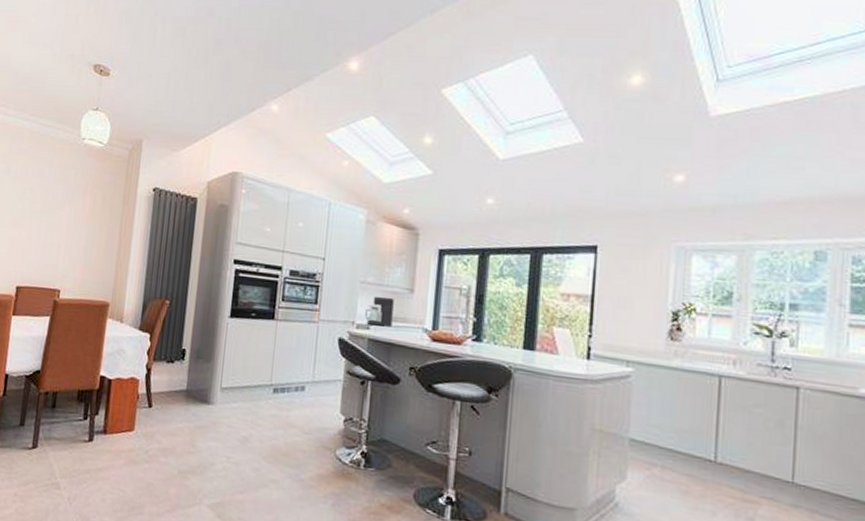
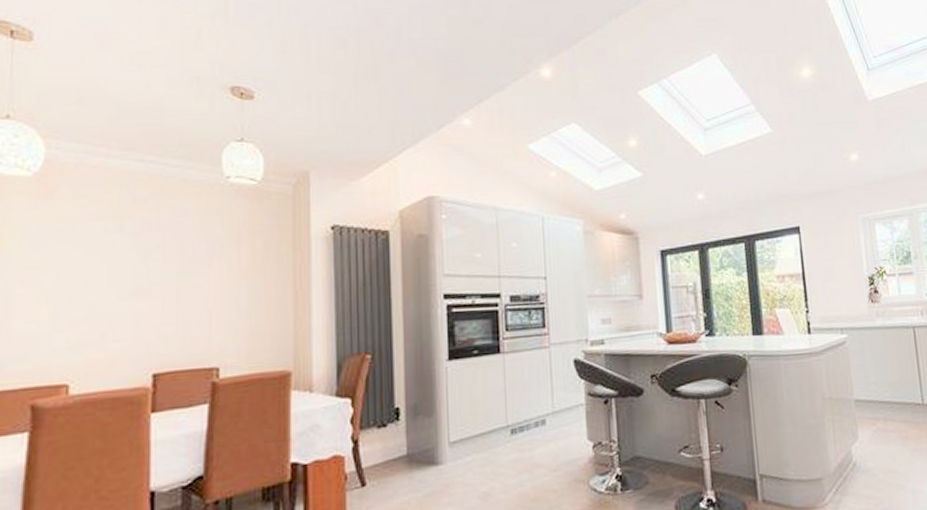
coffee maker: present [365,296,394,327] -> none [598,307,626,340]

